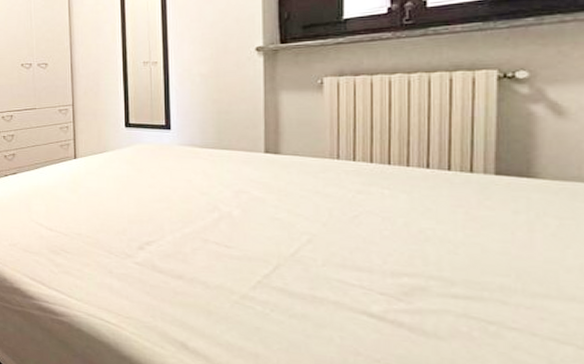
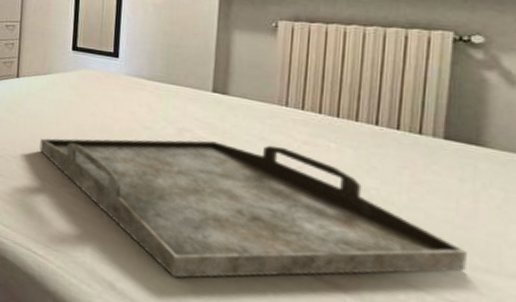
serving tray: none [103,198,525,332] -> present [39,138,467,278]

